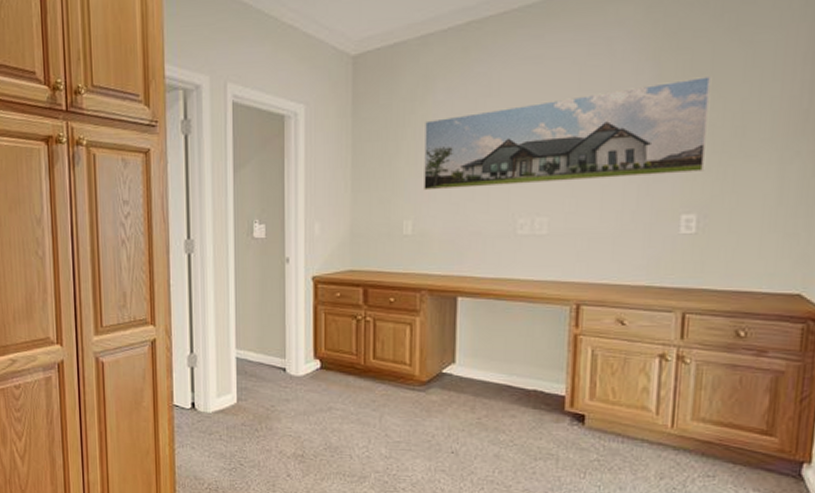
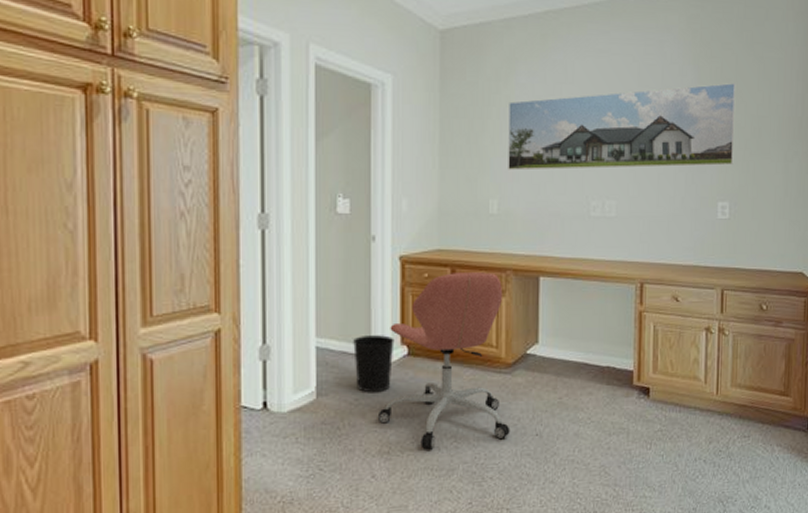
wastebasket: none [269,349,308,401] -> present [353,335,395,393]
office chair: none [292,292,424,457] -> present [377,272,510,450]

